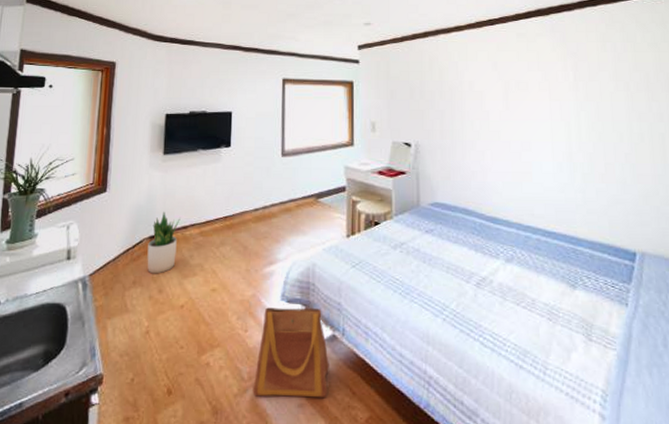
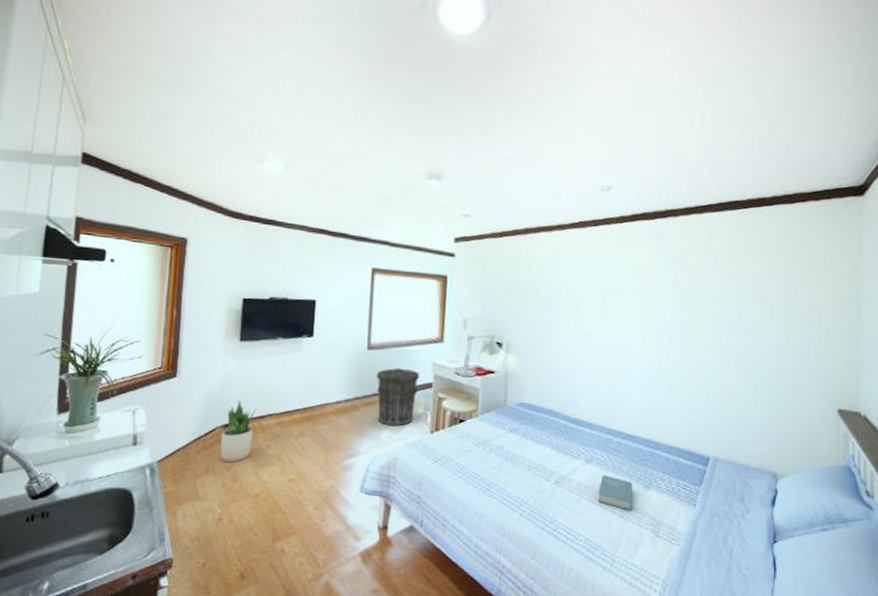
tote bag: present [253,307,329,398] -> none [327,498,406,584]
trash can: none [292,173,332,232] -> present [377,367,419,427]
desk lamp: none [367,135,410,179] -> present [455,334,501,378]
book: none [522,274,560,314] -> present [598,474,633,511]

